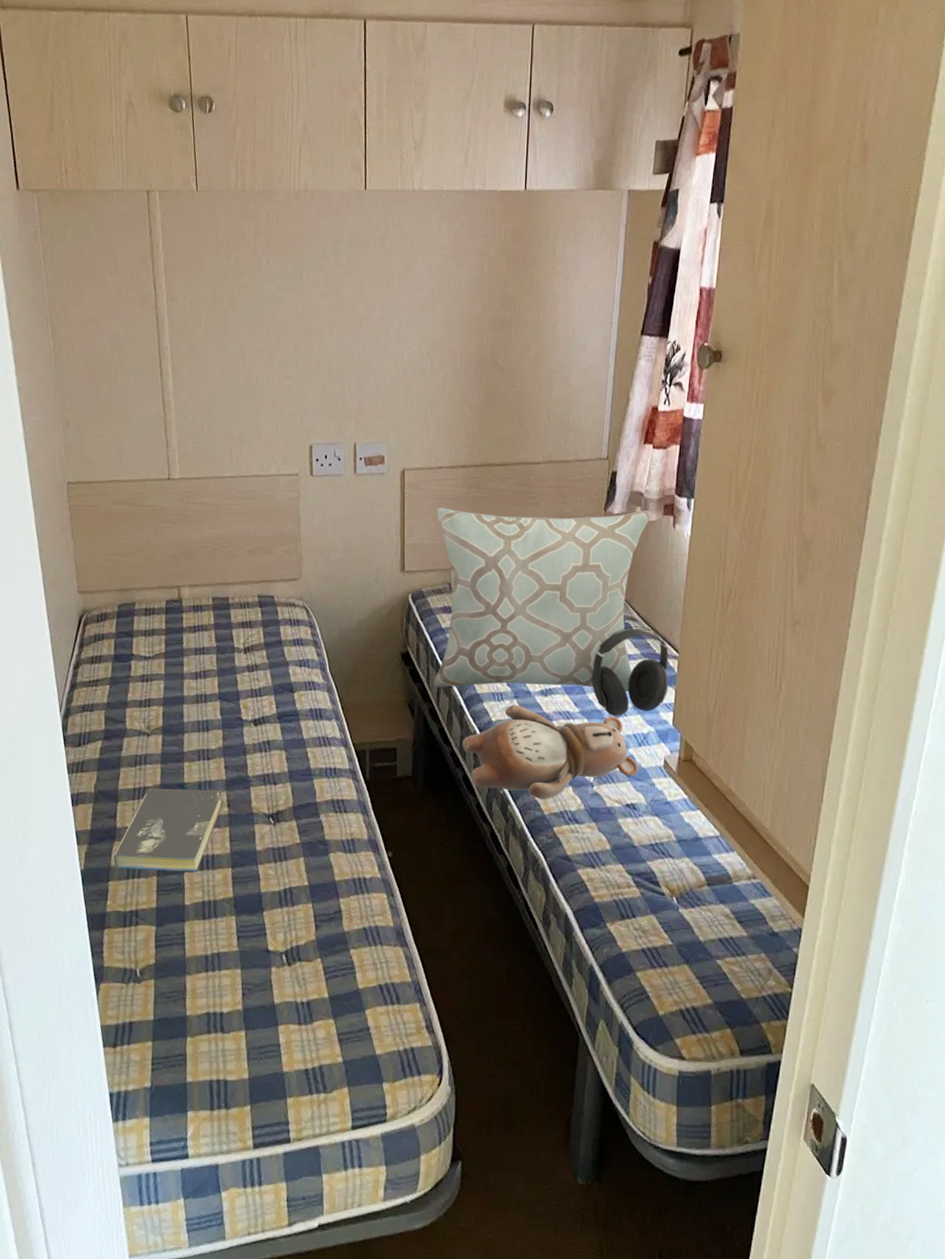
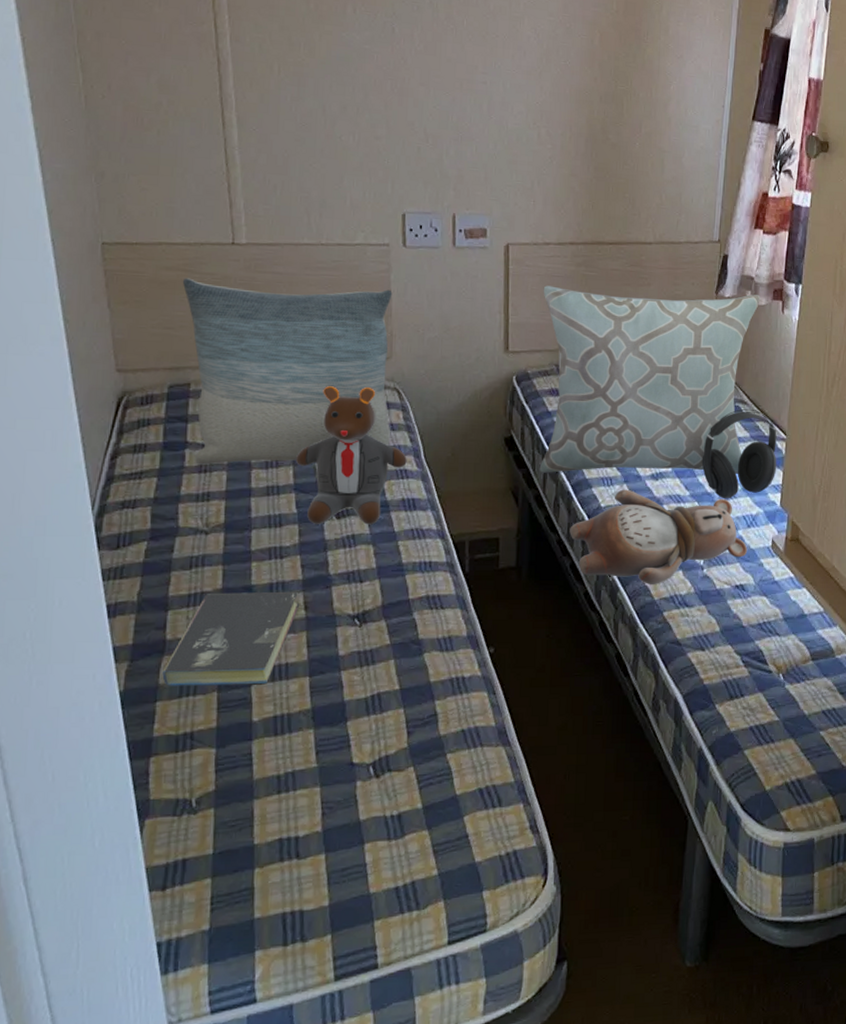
pillow: none [129,510,302,675] -> present [182,278,393,465]
teddy bear: none [219,605,314,732] -> present [295,386,407,525]

